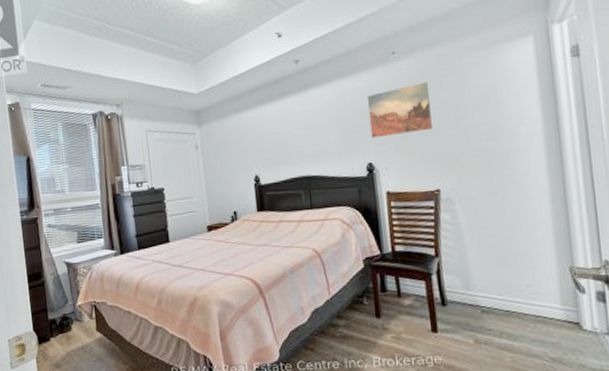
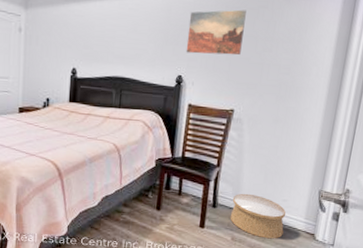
woven basket: none [463,283,539,336] -> present [229,193,286,239]

